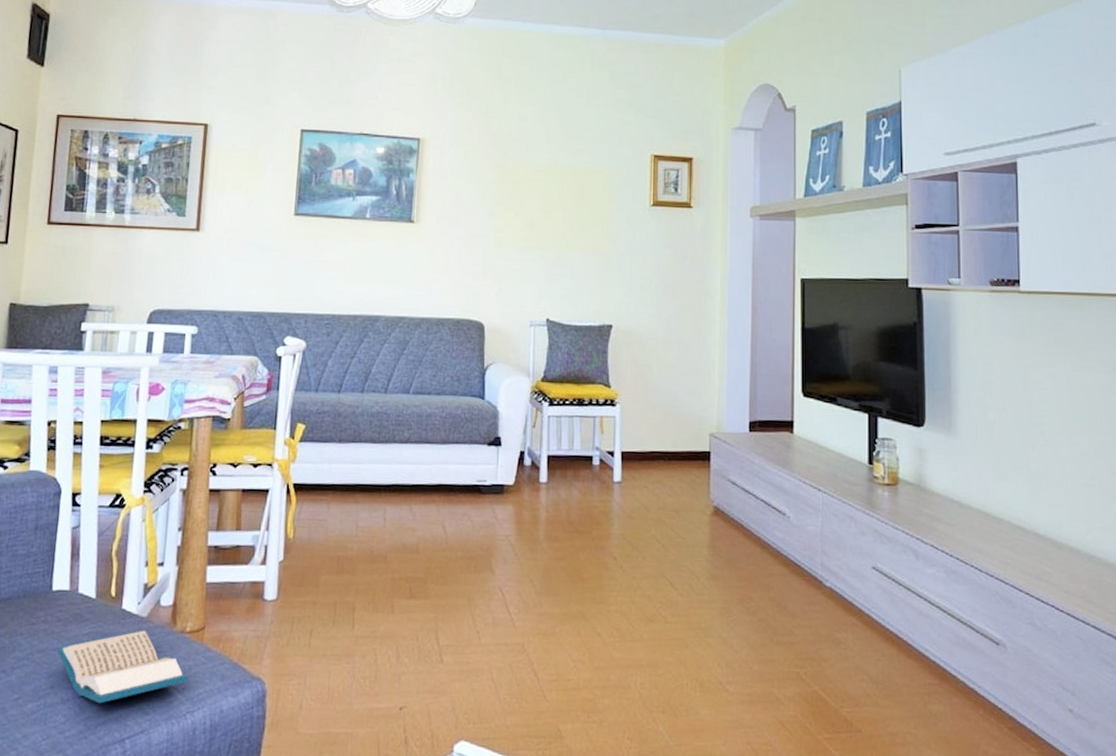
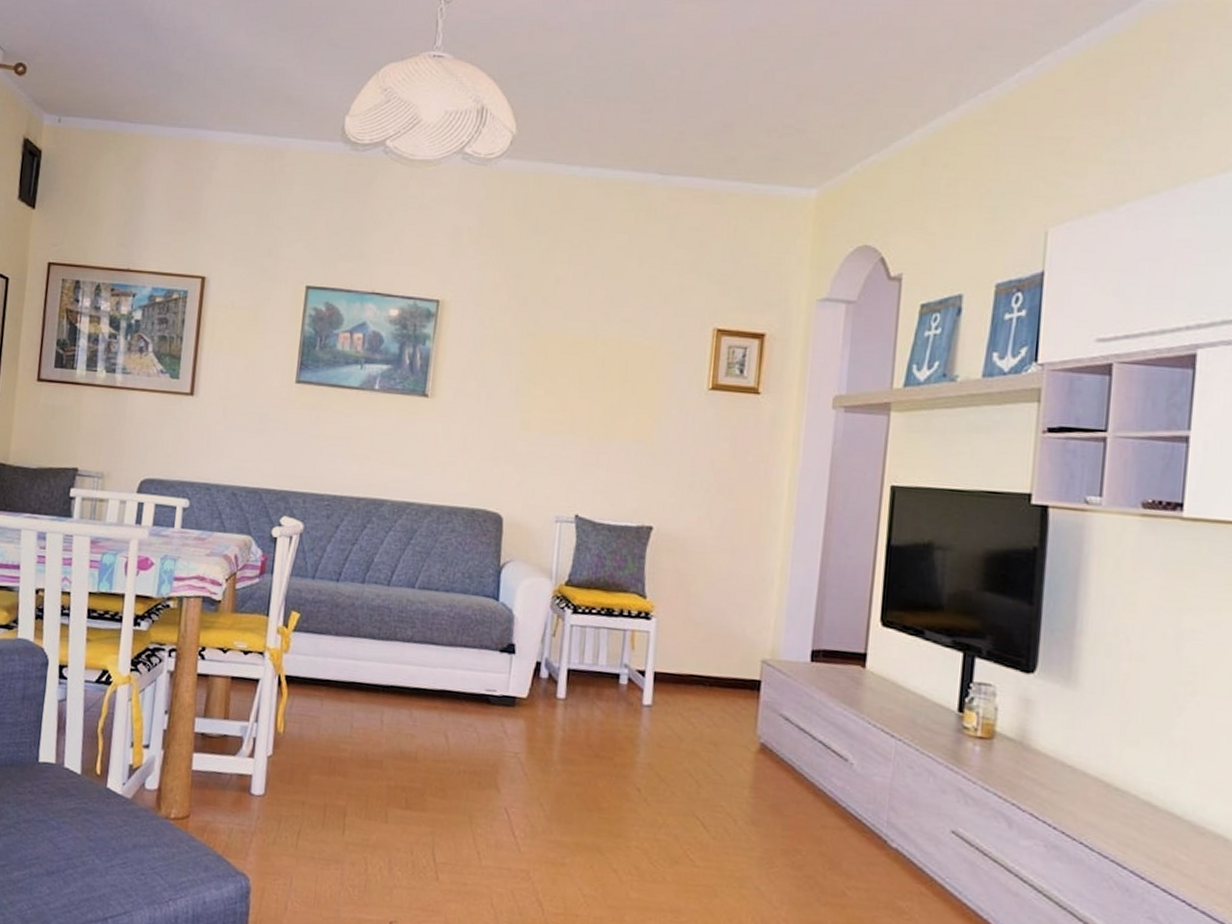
hardback book: present [57,630,188,704] -> none [43,811,171,881]

